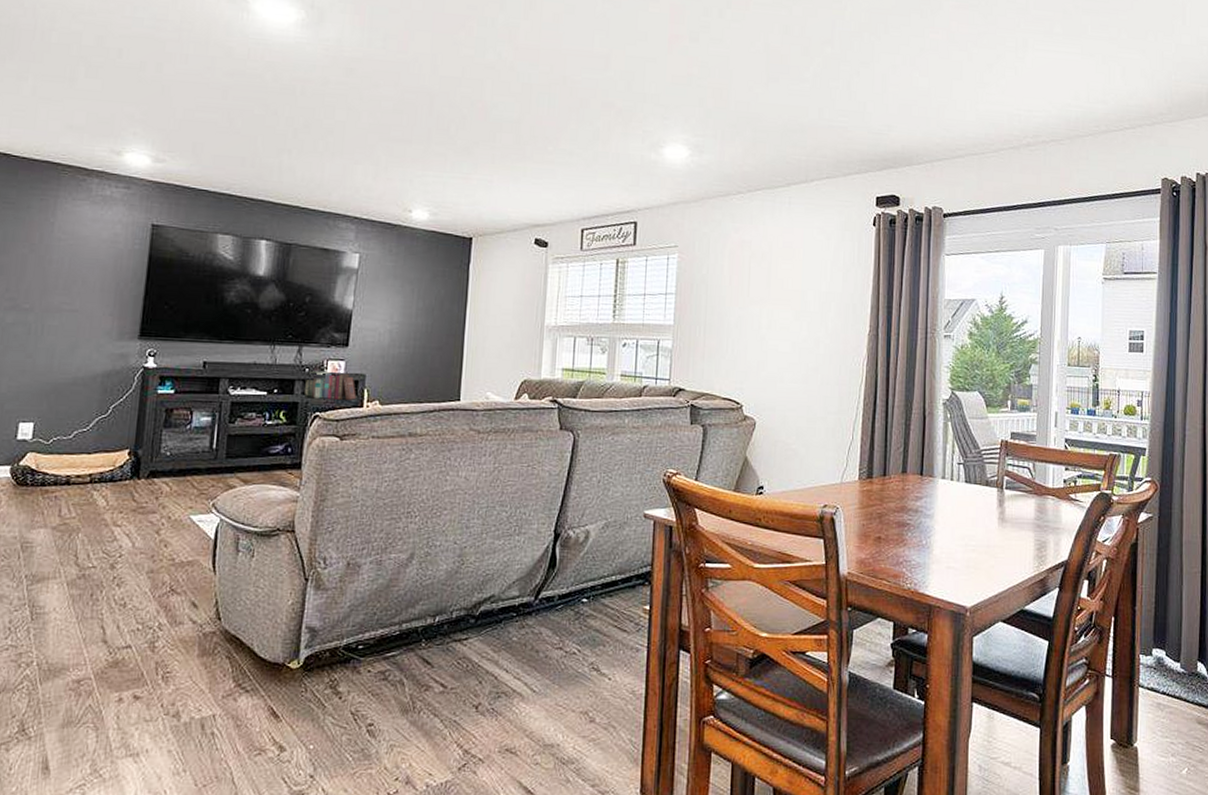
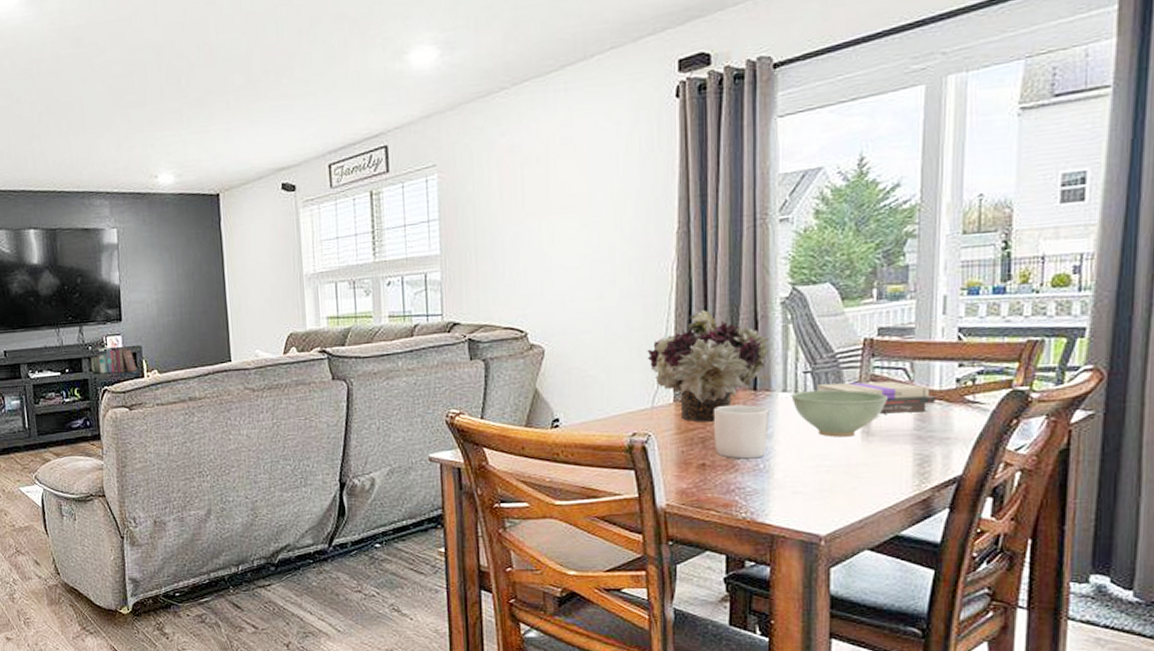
flower arrangement: none [839,401,934,500] -> present [647,309,770,422]
mug: none [888,486,931,535] -> present [713,404,769,459]
bowl: none [948,480,1017,522] -> present [791,389,888,437]
books: none [967,475,1050,505] -> present [816,381,936,414]

